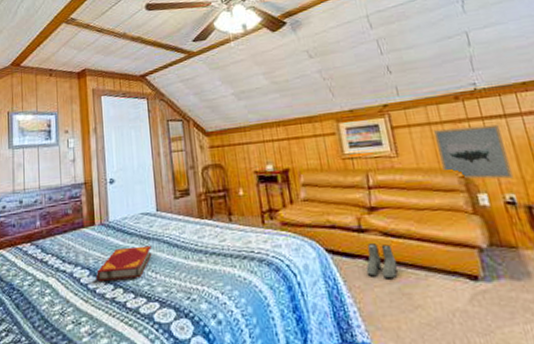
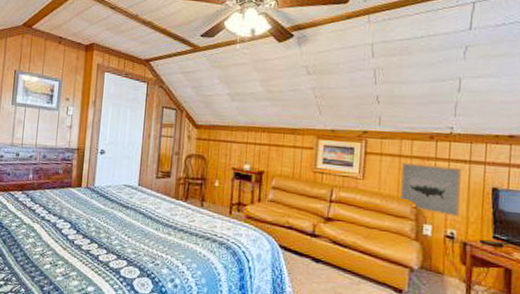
hardback book: present [96,245,152,281] -> none [76,211,129,239]
boots: present [365,243,397,279] -> none [309,247,338,279]

